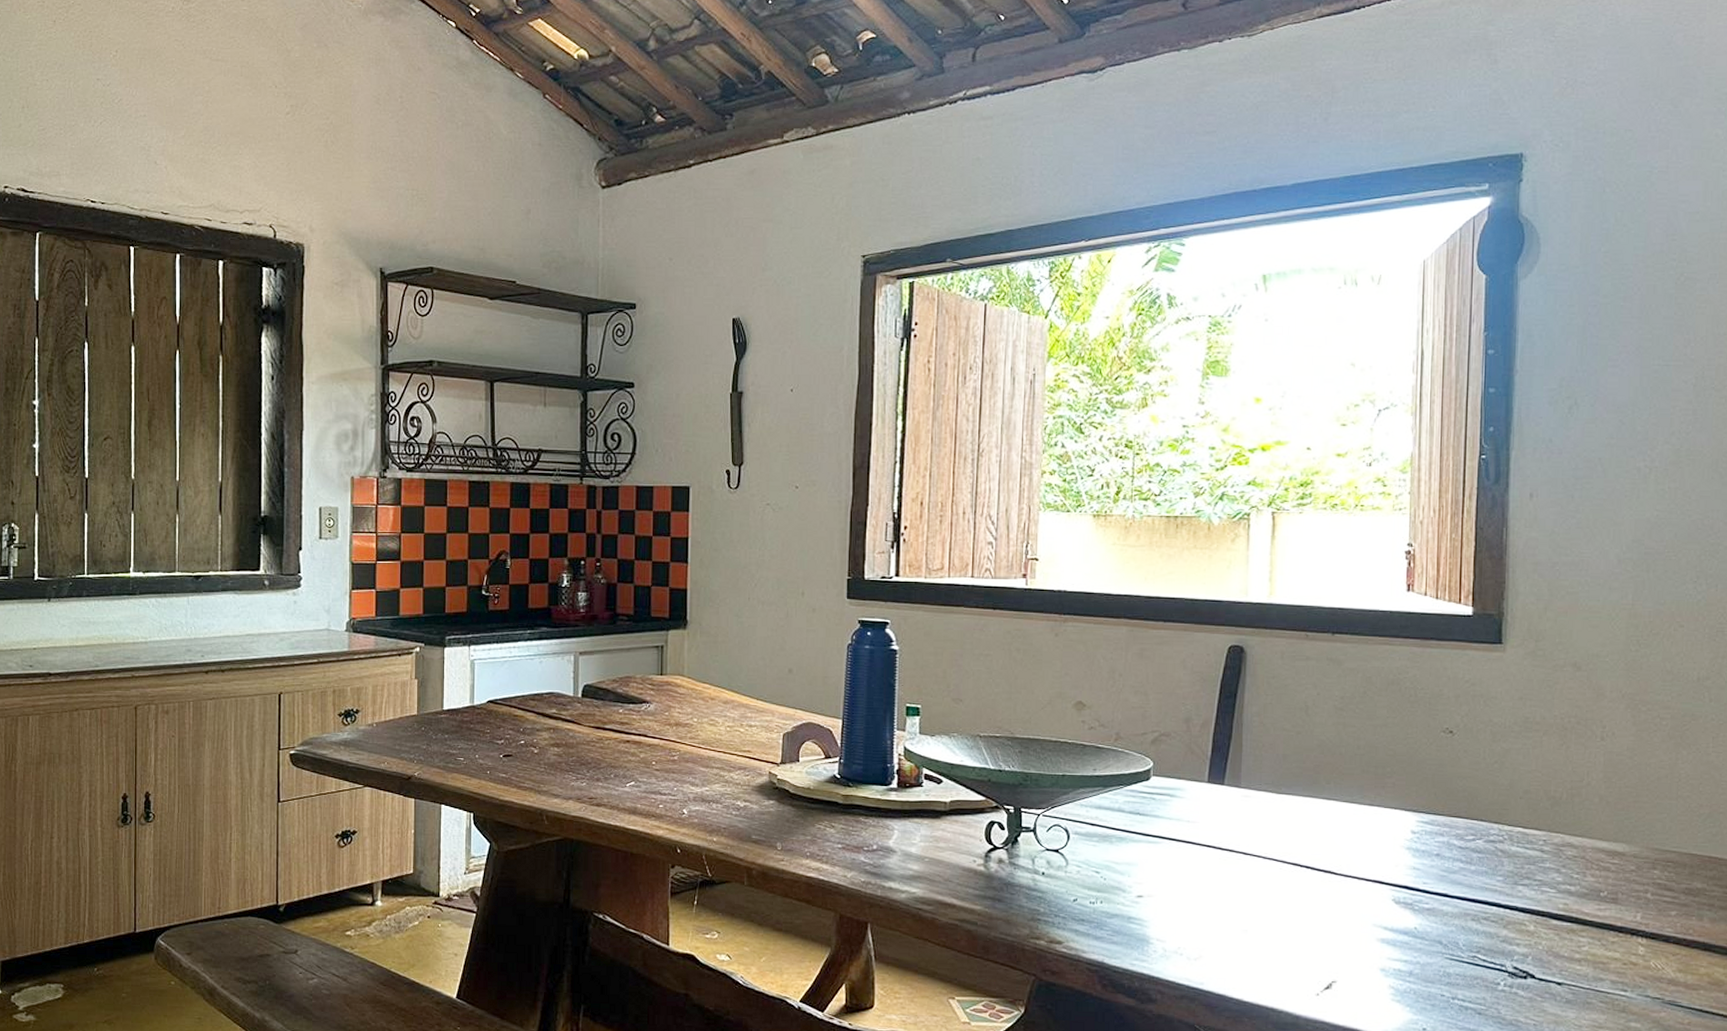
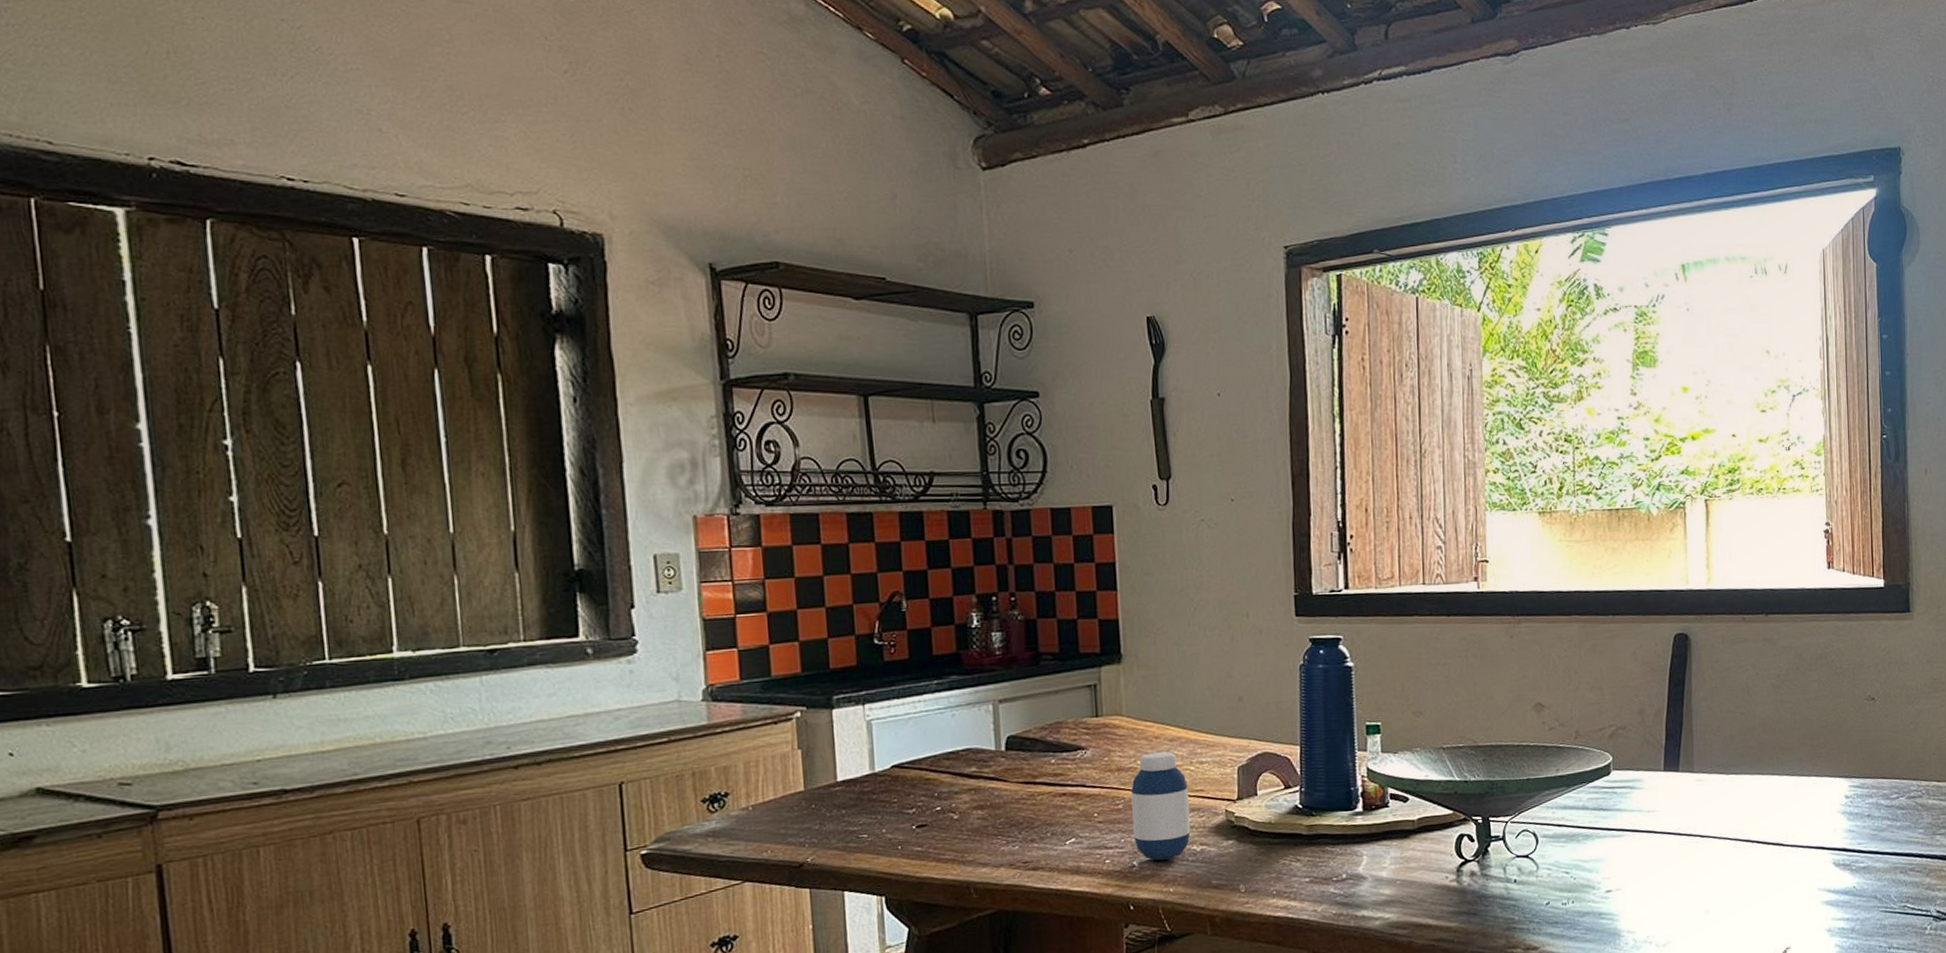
medicine bottle: none [685,712,737,812] -> present [1131,752,1191,861]

